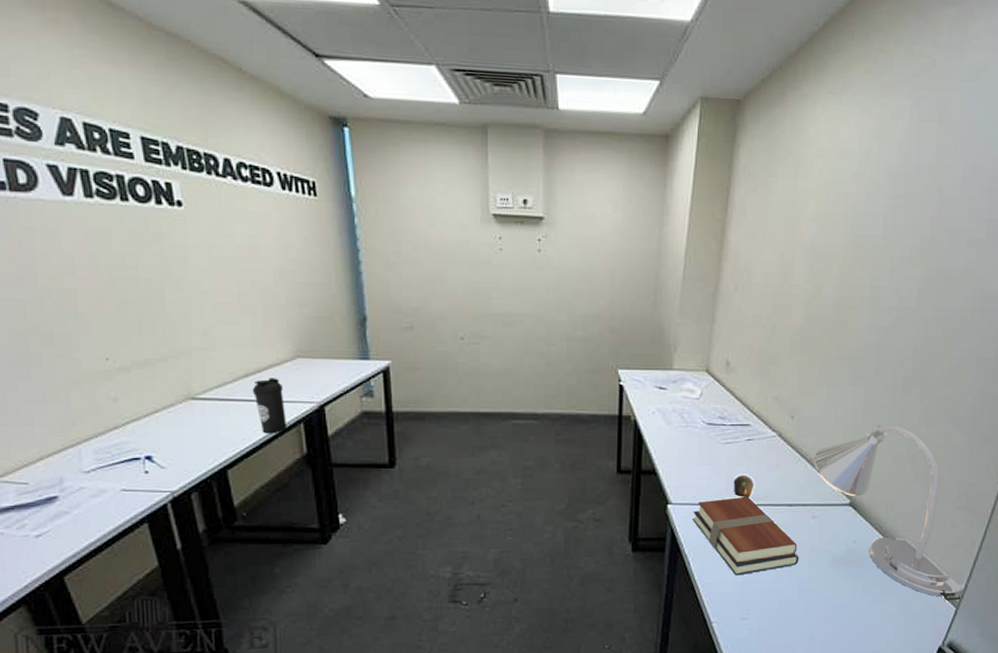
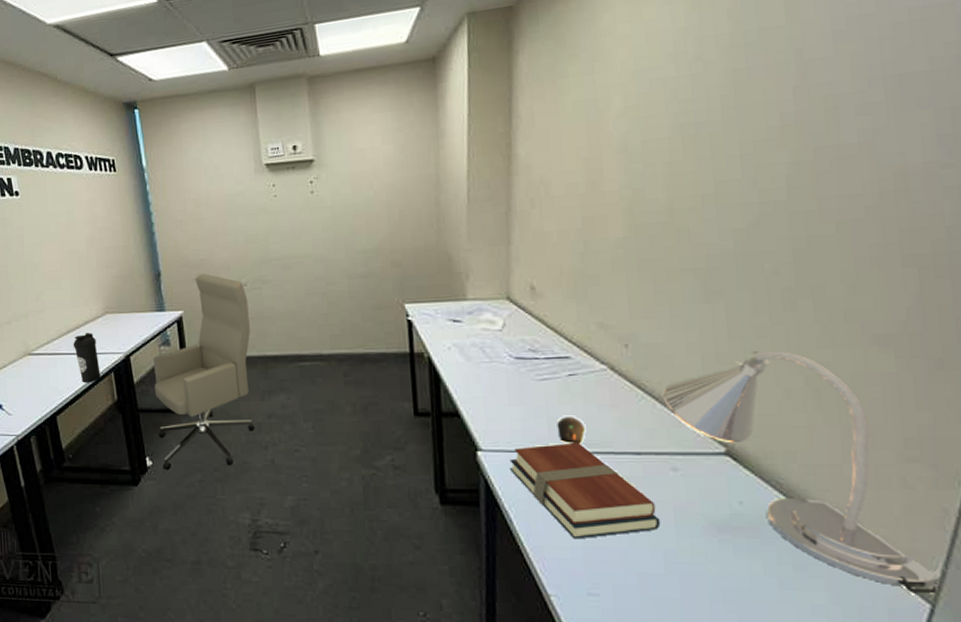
office chair: none [352,322,464,528] -> present [153,273,255,471]

